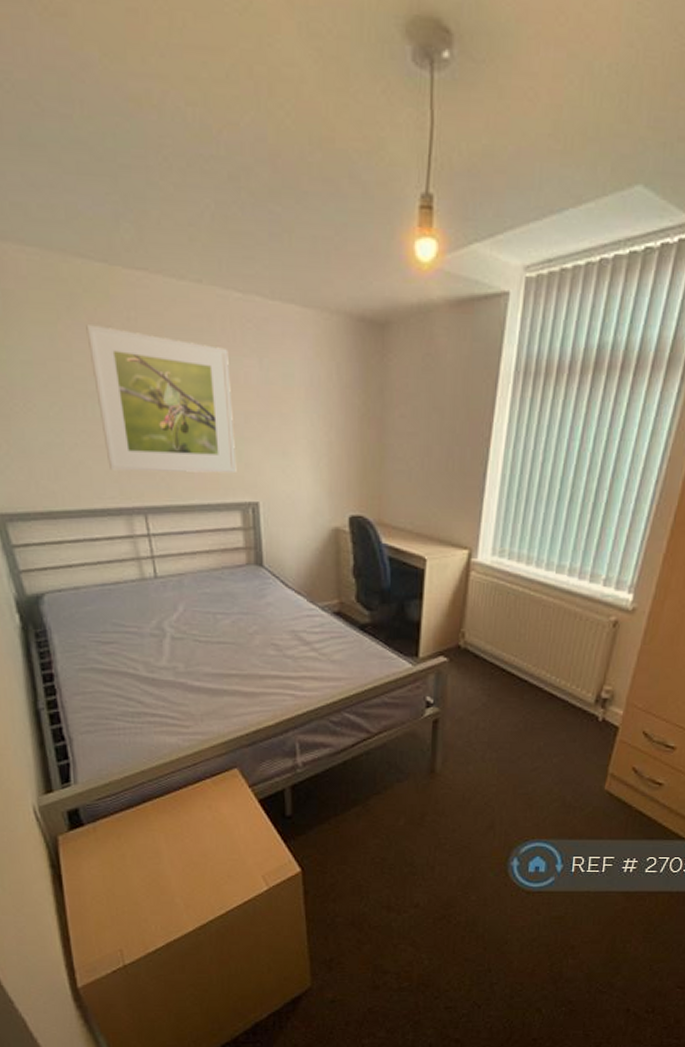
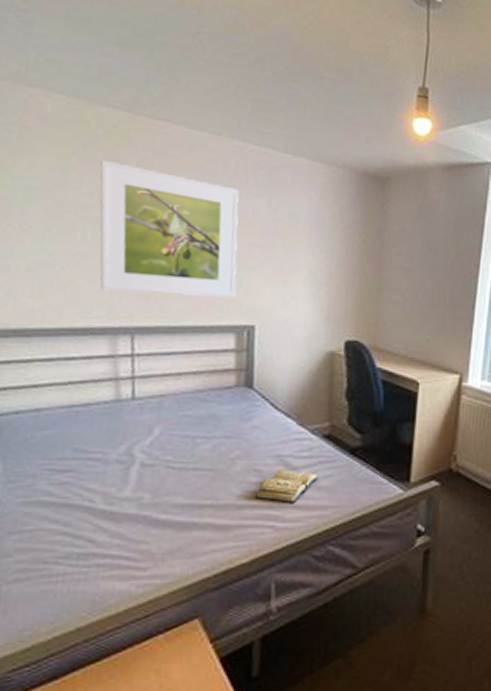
diary: none [275,643,332,675] -> present [256,469,319,504]

